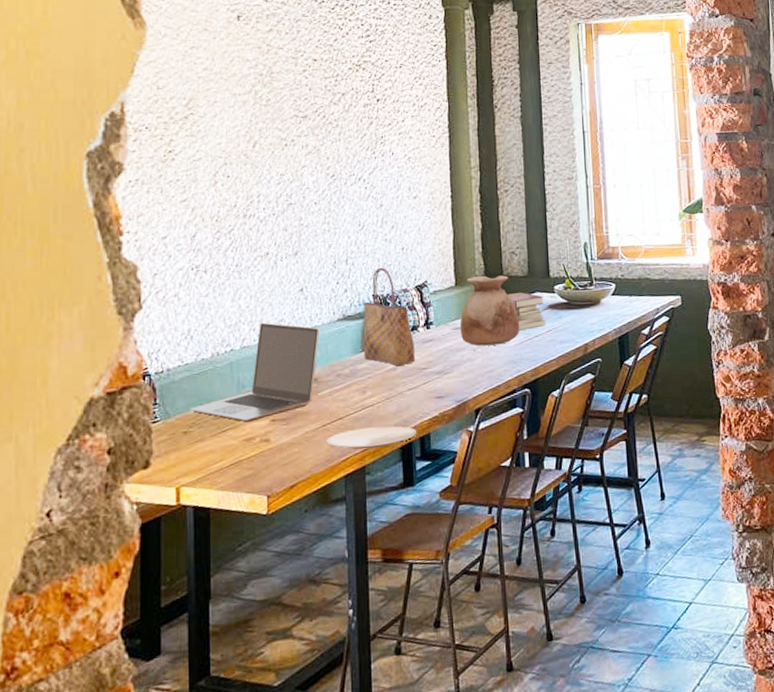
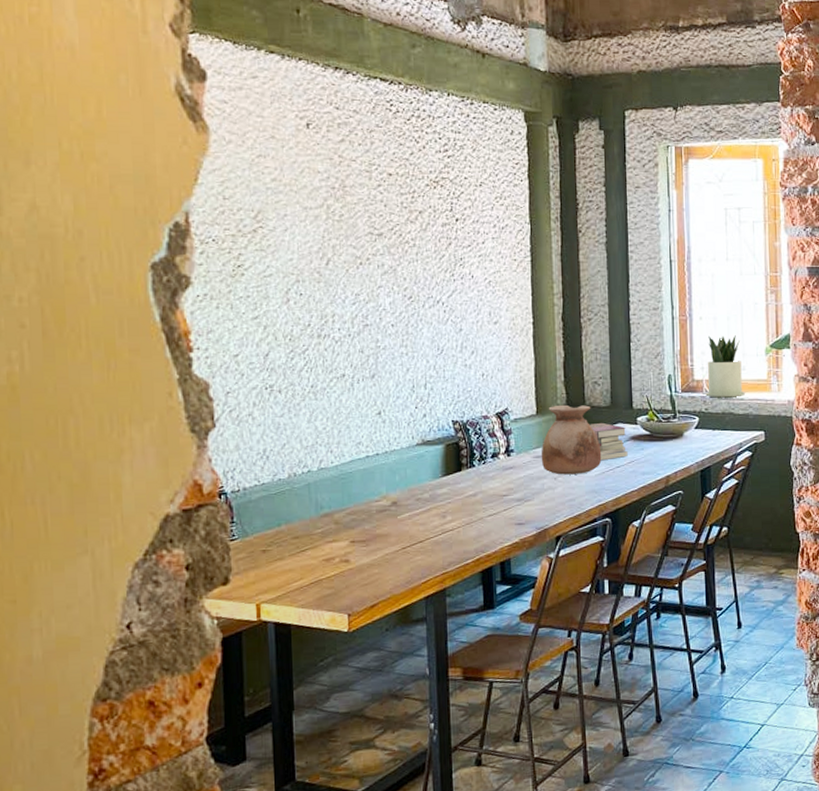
laptop: present [188,322,319,422] -> none [266,445,398,543]
plate: present [326,425,417,450] -> none [406,550,498,573]
tote bag: present [363,267,415,367] -> none [443,393,495,493]
planter: none [620,201,661,264] -> present [704,335,746,398]

